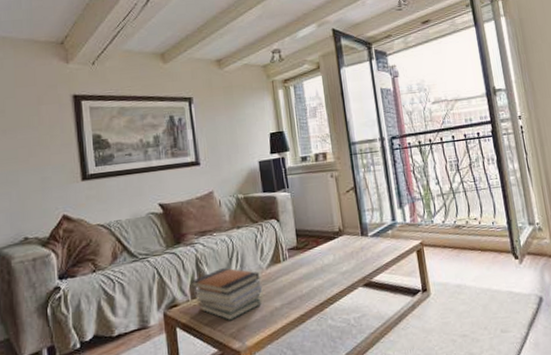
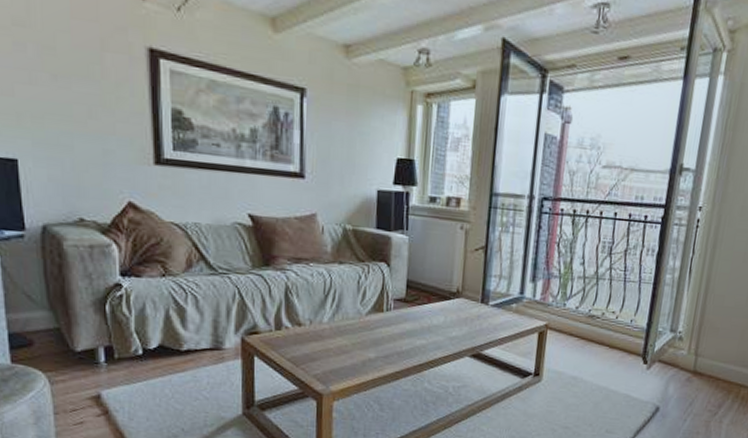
book stack: present [190,268,262,321] -> none [276,304,358,362]

